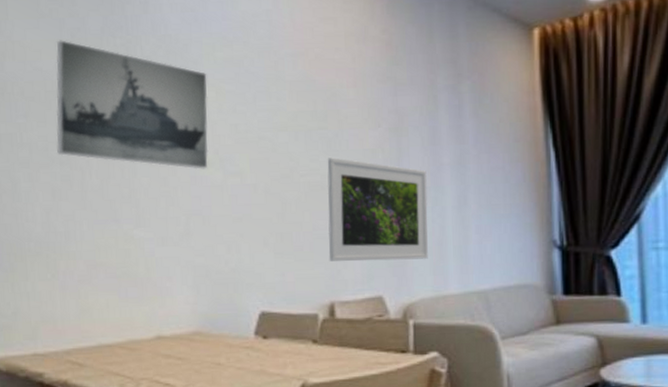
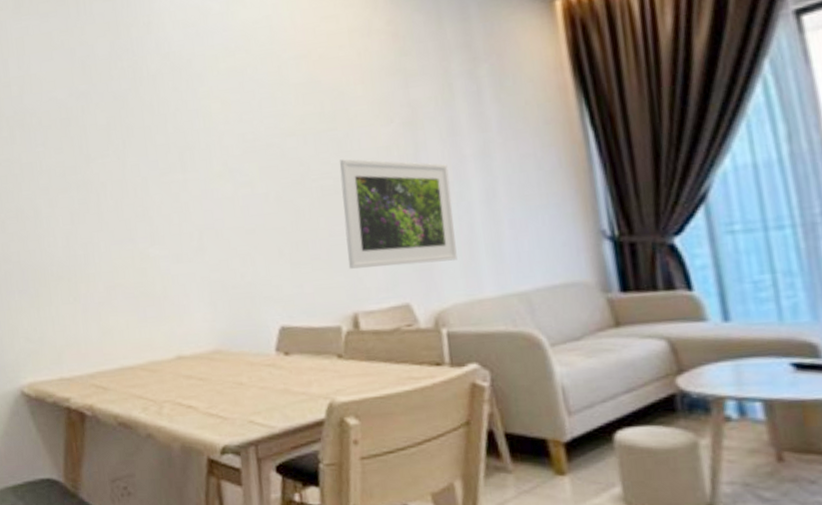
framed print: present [56,40,209,169] -> none [69,68,218,183]

